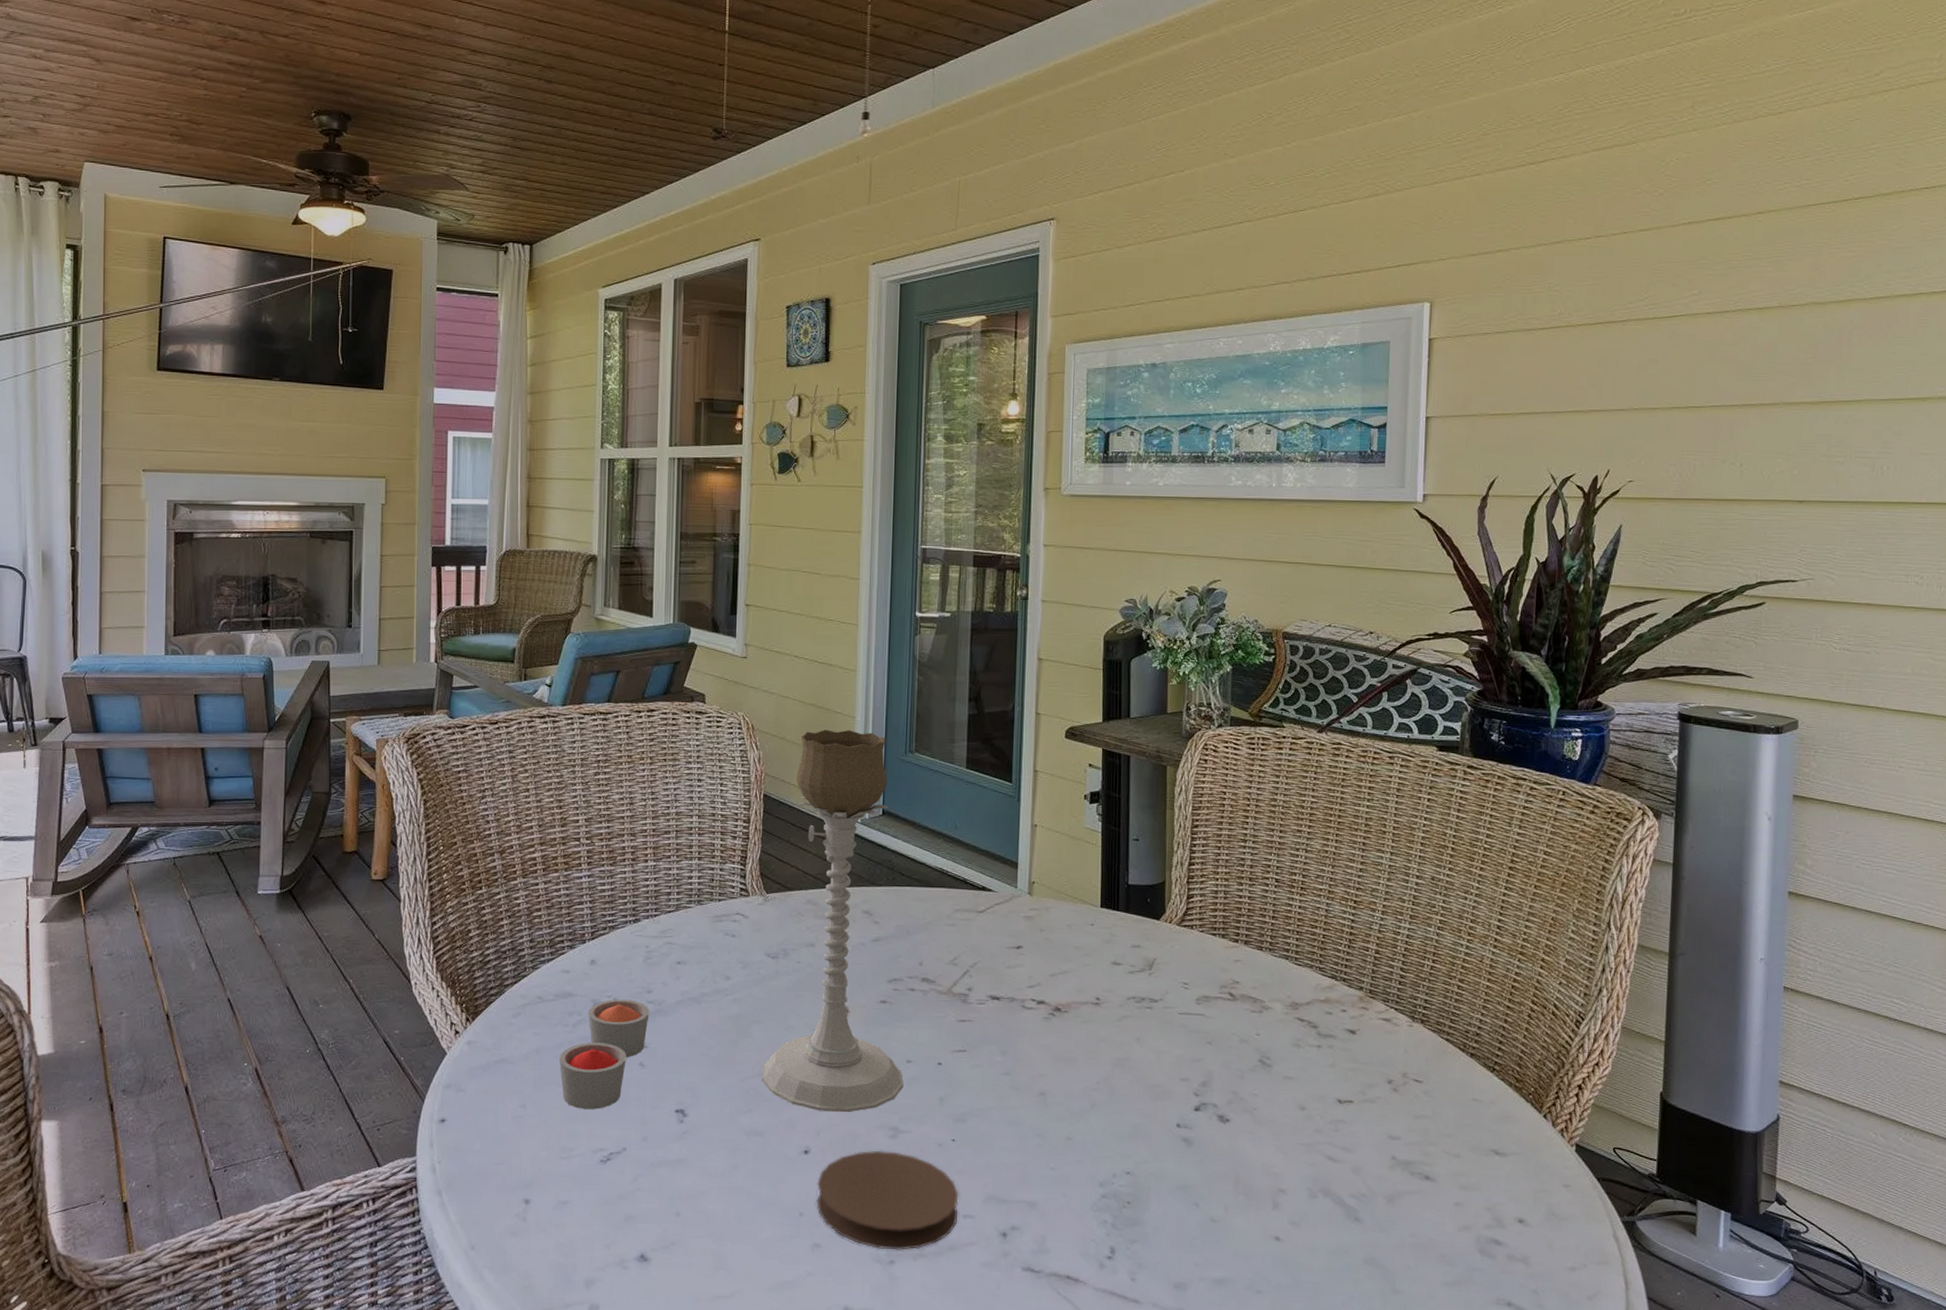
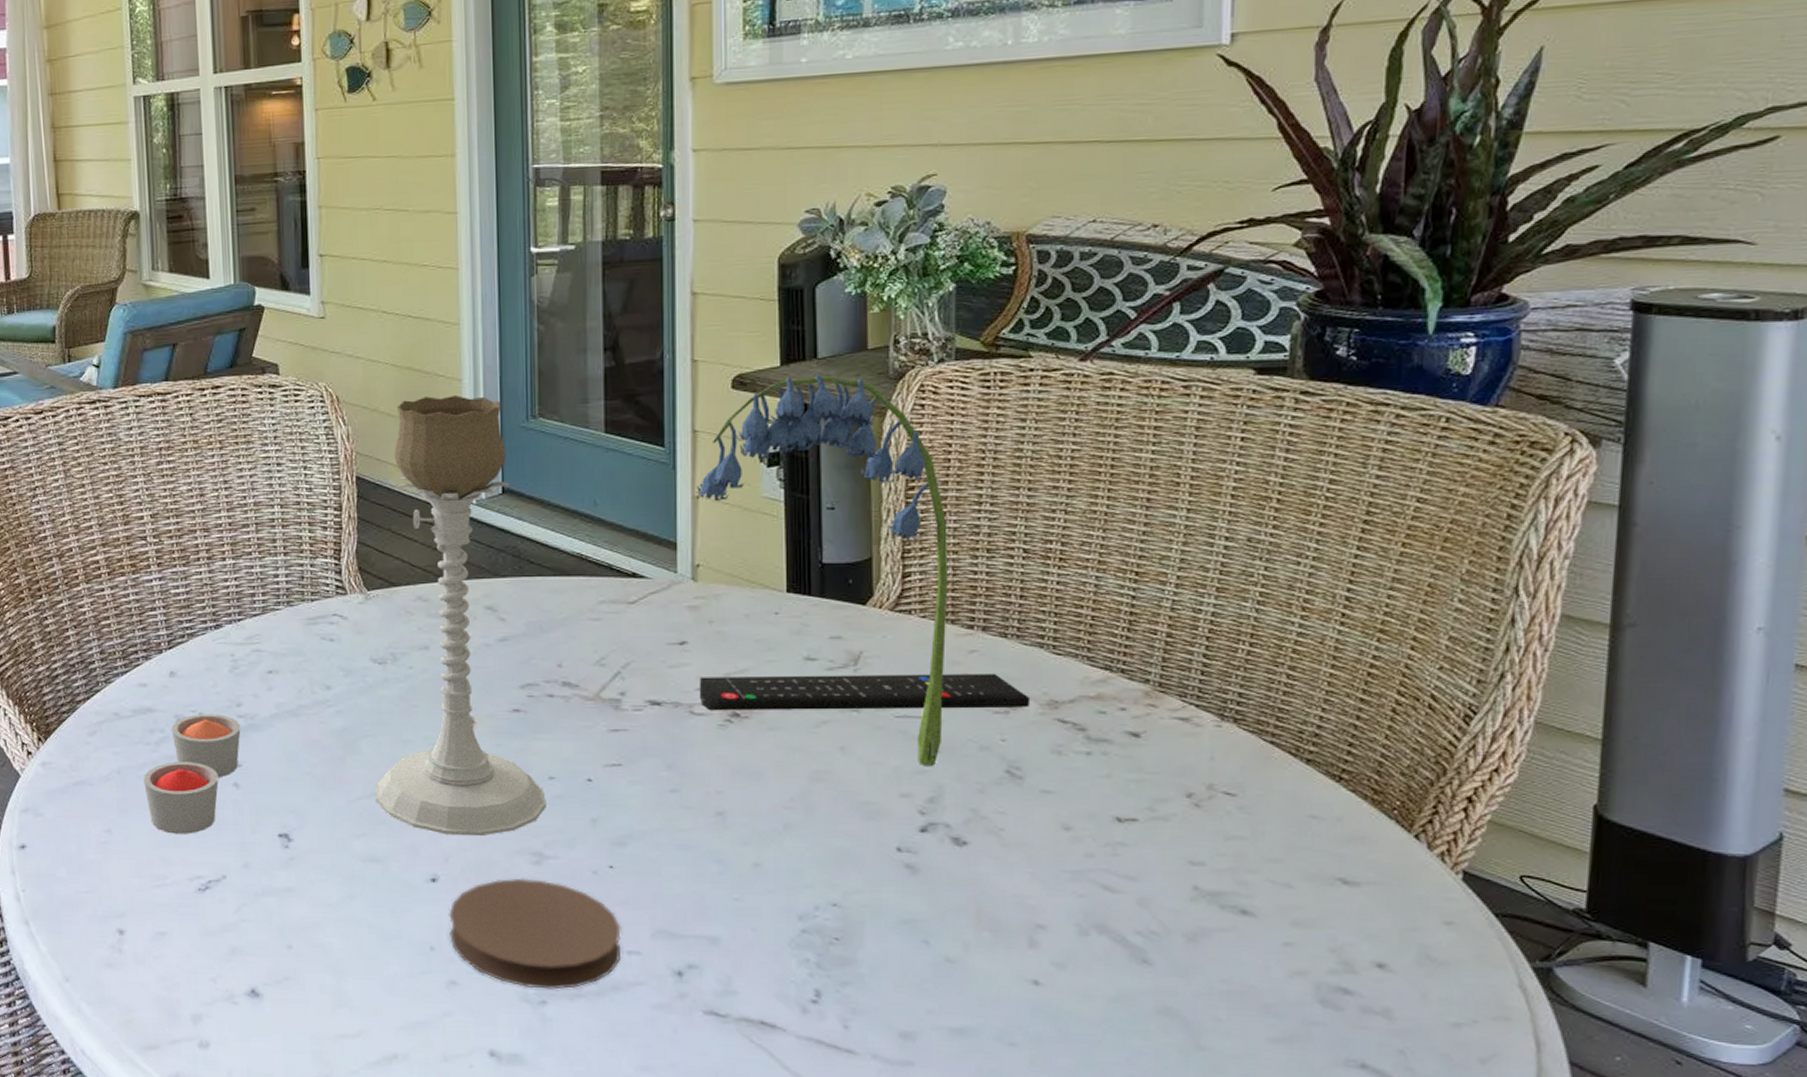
remote control: none [1030,976,1277,1008] -> present [699,673,1029,710]
flower: none [1035,730,1222,1055] -> present [697,374,949,765]

